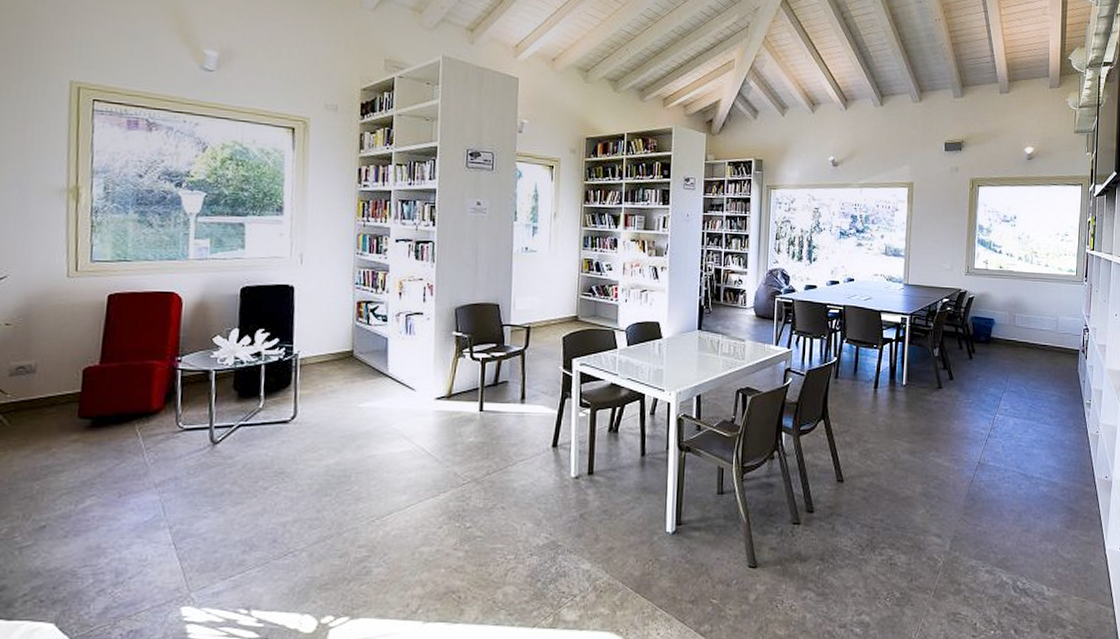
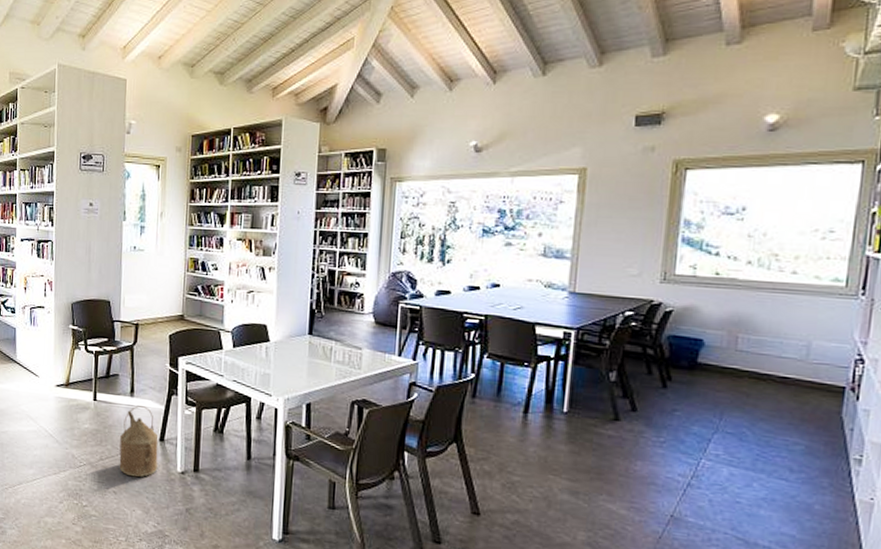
watering can: none [508,412,552,488] -> present [119,405,159,477]

